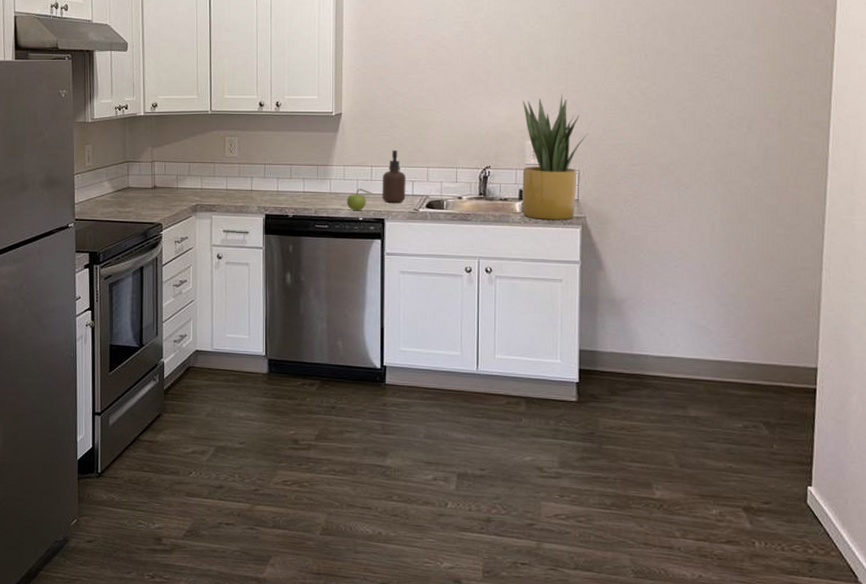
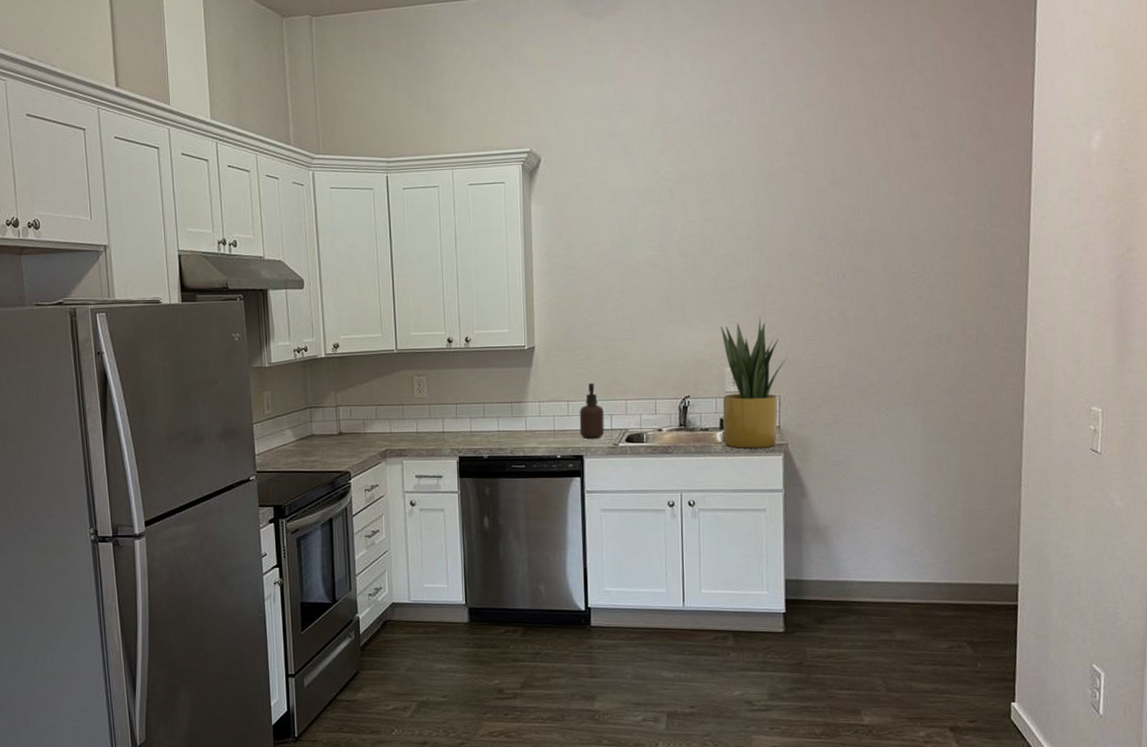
fruit: present [346,189,373,211] -> none [543,425,570,449]

